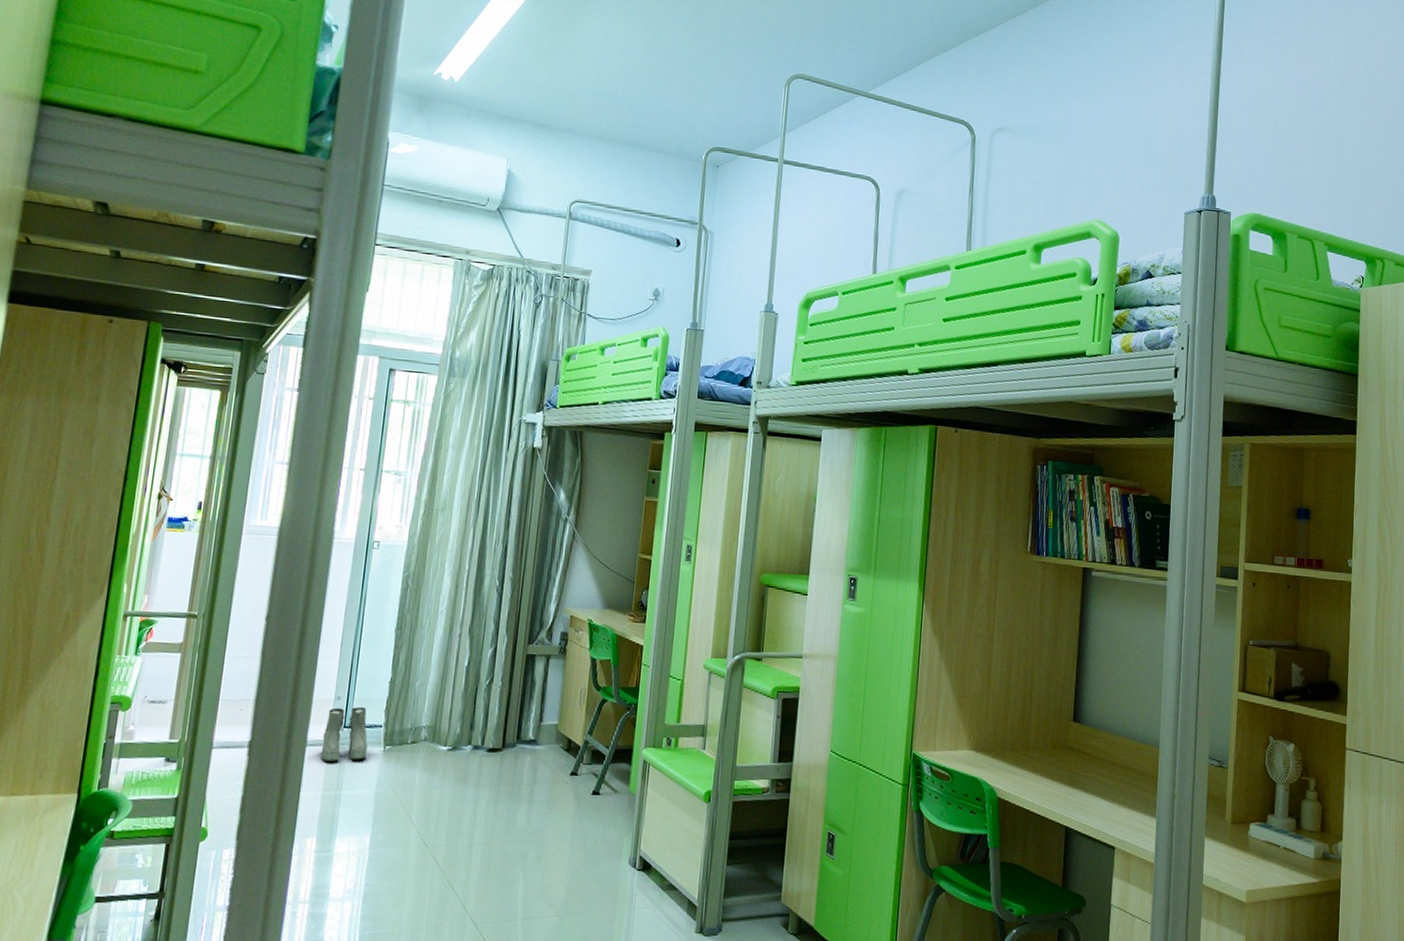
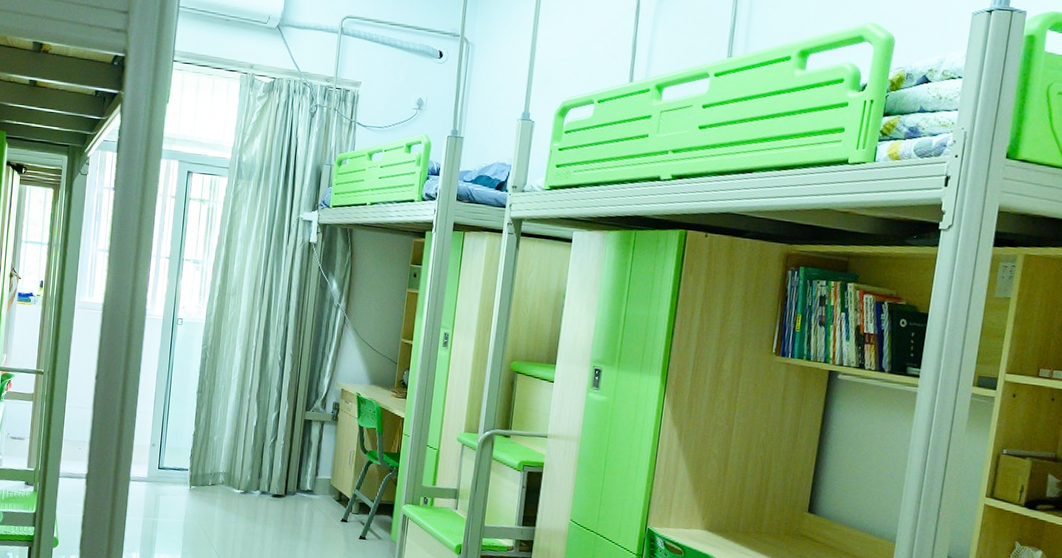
boots: present [320,707,368,762] -> none [141,452,178,496]

